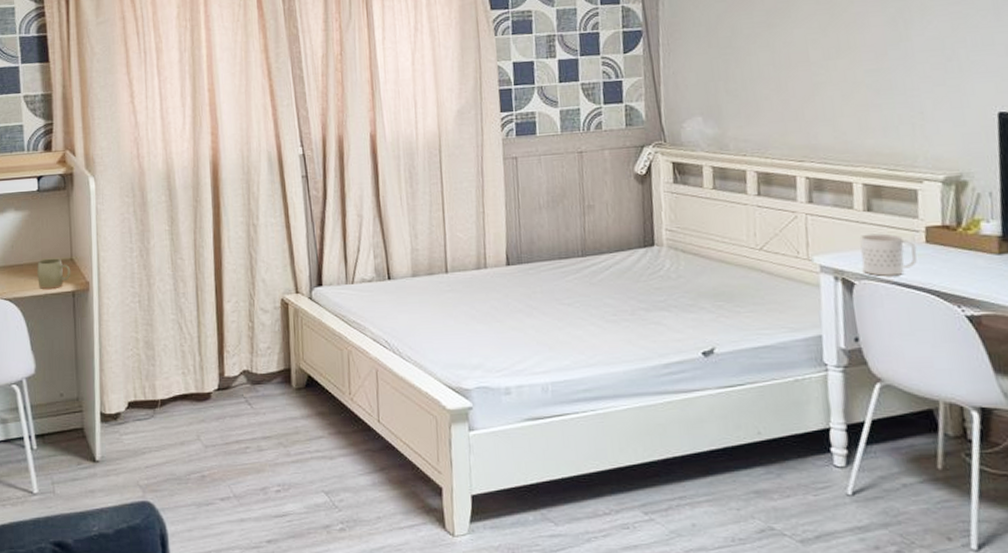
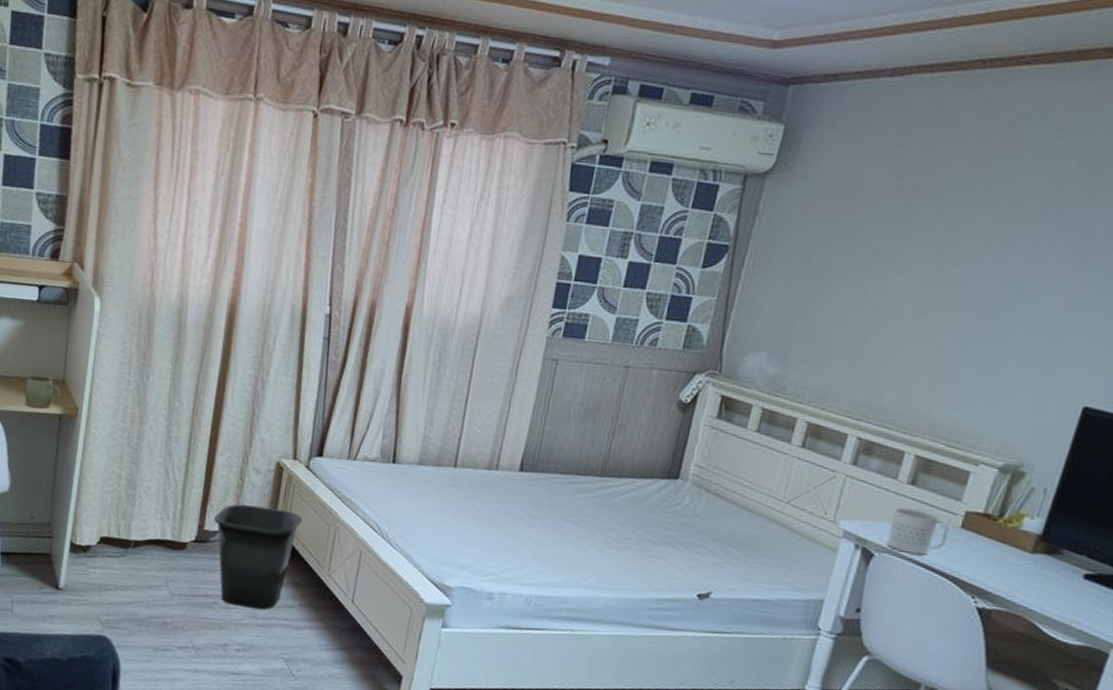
waste bin: none [232,343,315,446] -> present [214,504,302,610]

